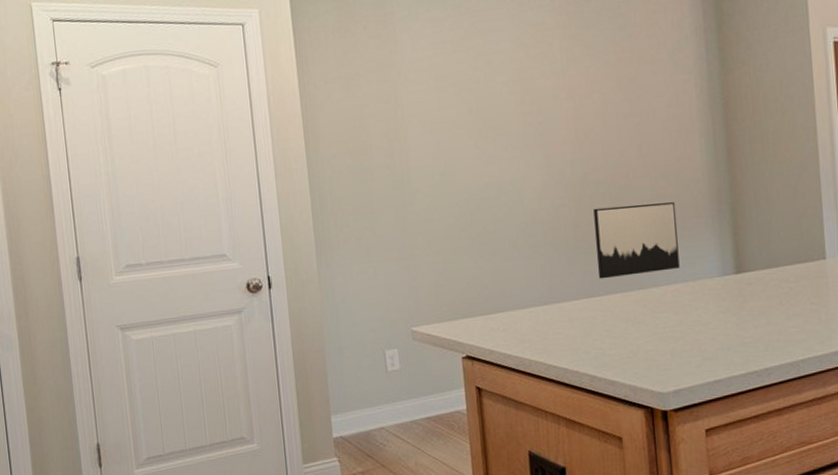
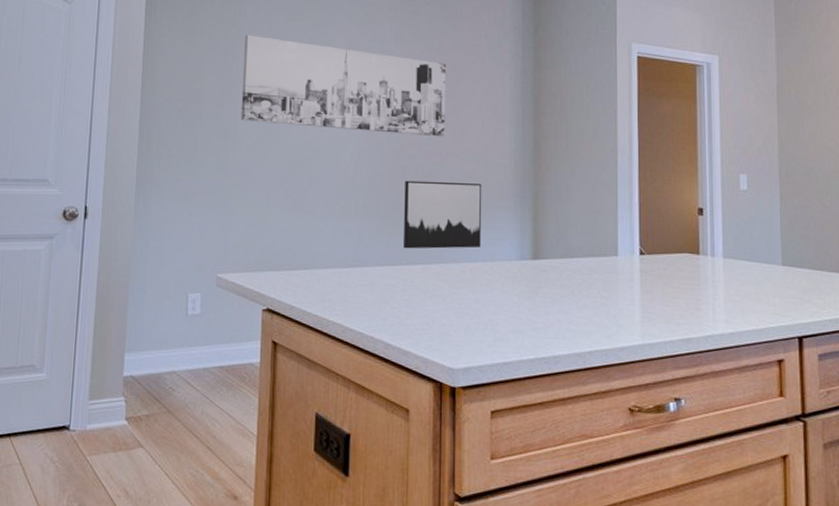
wall art: none [405,75,631,168] -> present [240,34,447,137]

